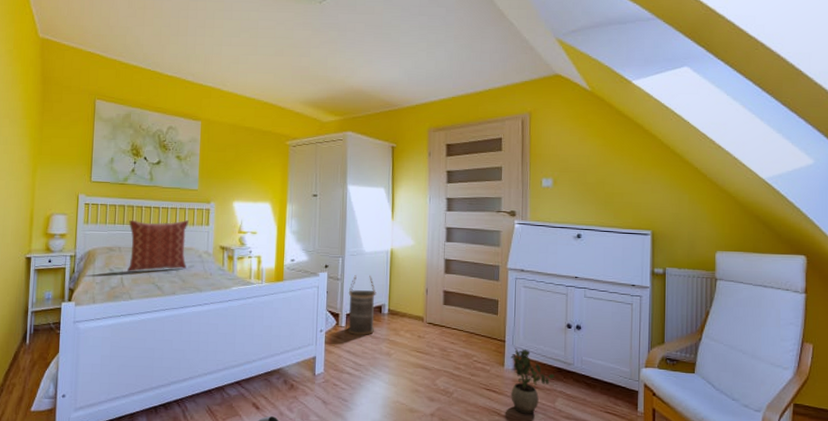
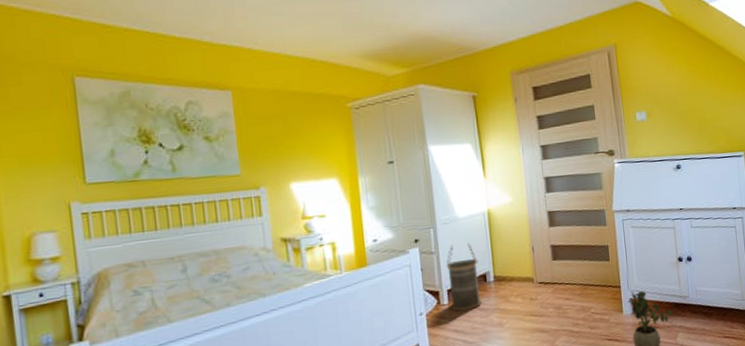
pillow: present [126,219,189,272] -> none [150,214,240,290]

